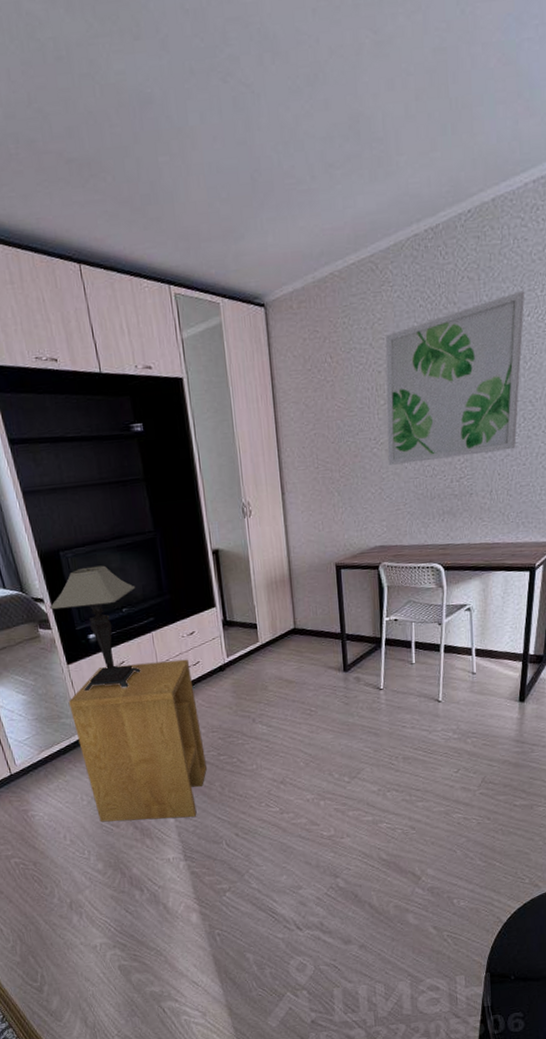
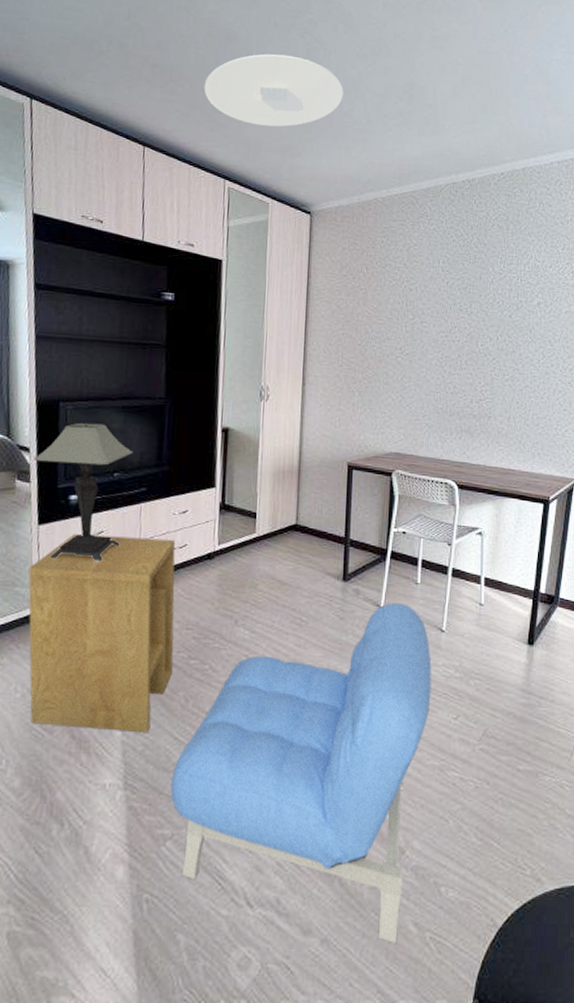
ceiling light: none [127,110,281,211] -> present [204,54,343,127]
armchair: none [221,683,433,942] -> present [170,603,432,943]
wall art: present [385,291,524,465] -> none [411,245,547,382]

